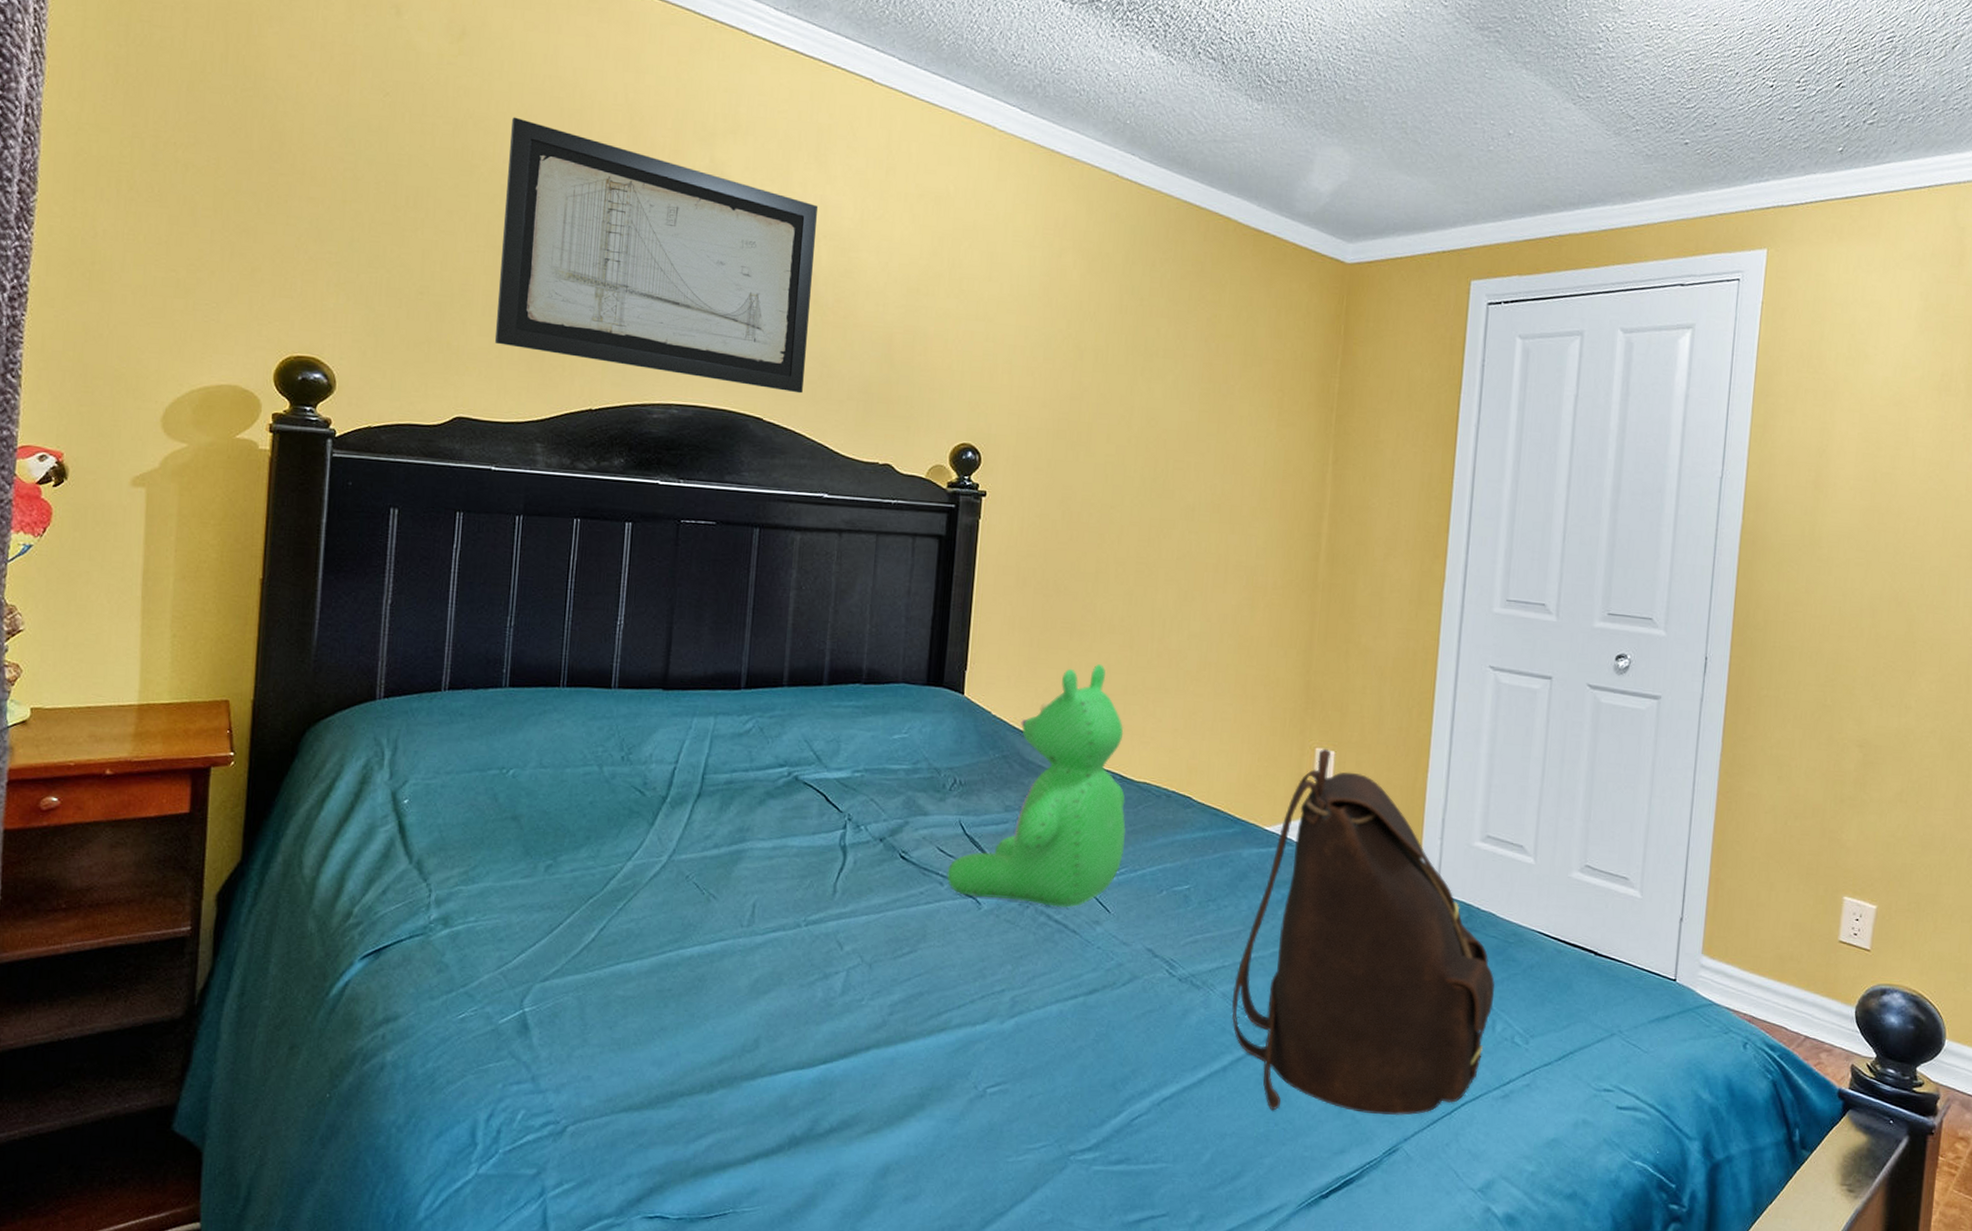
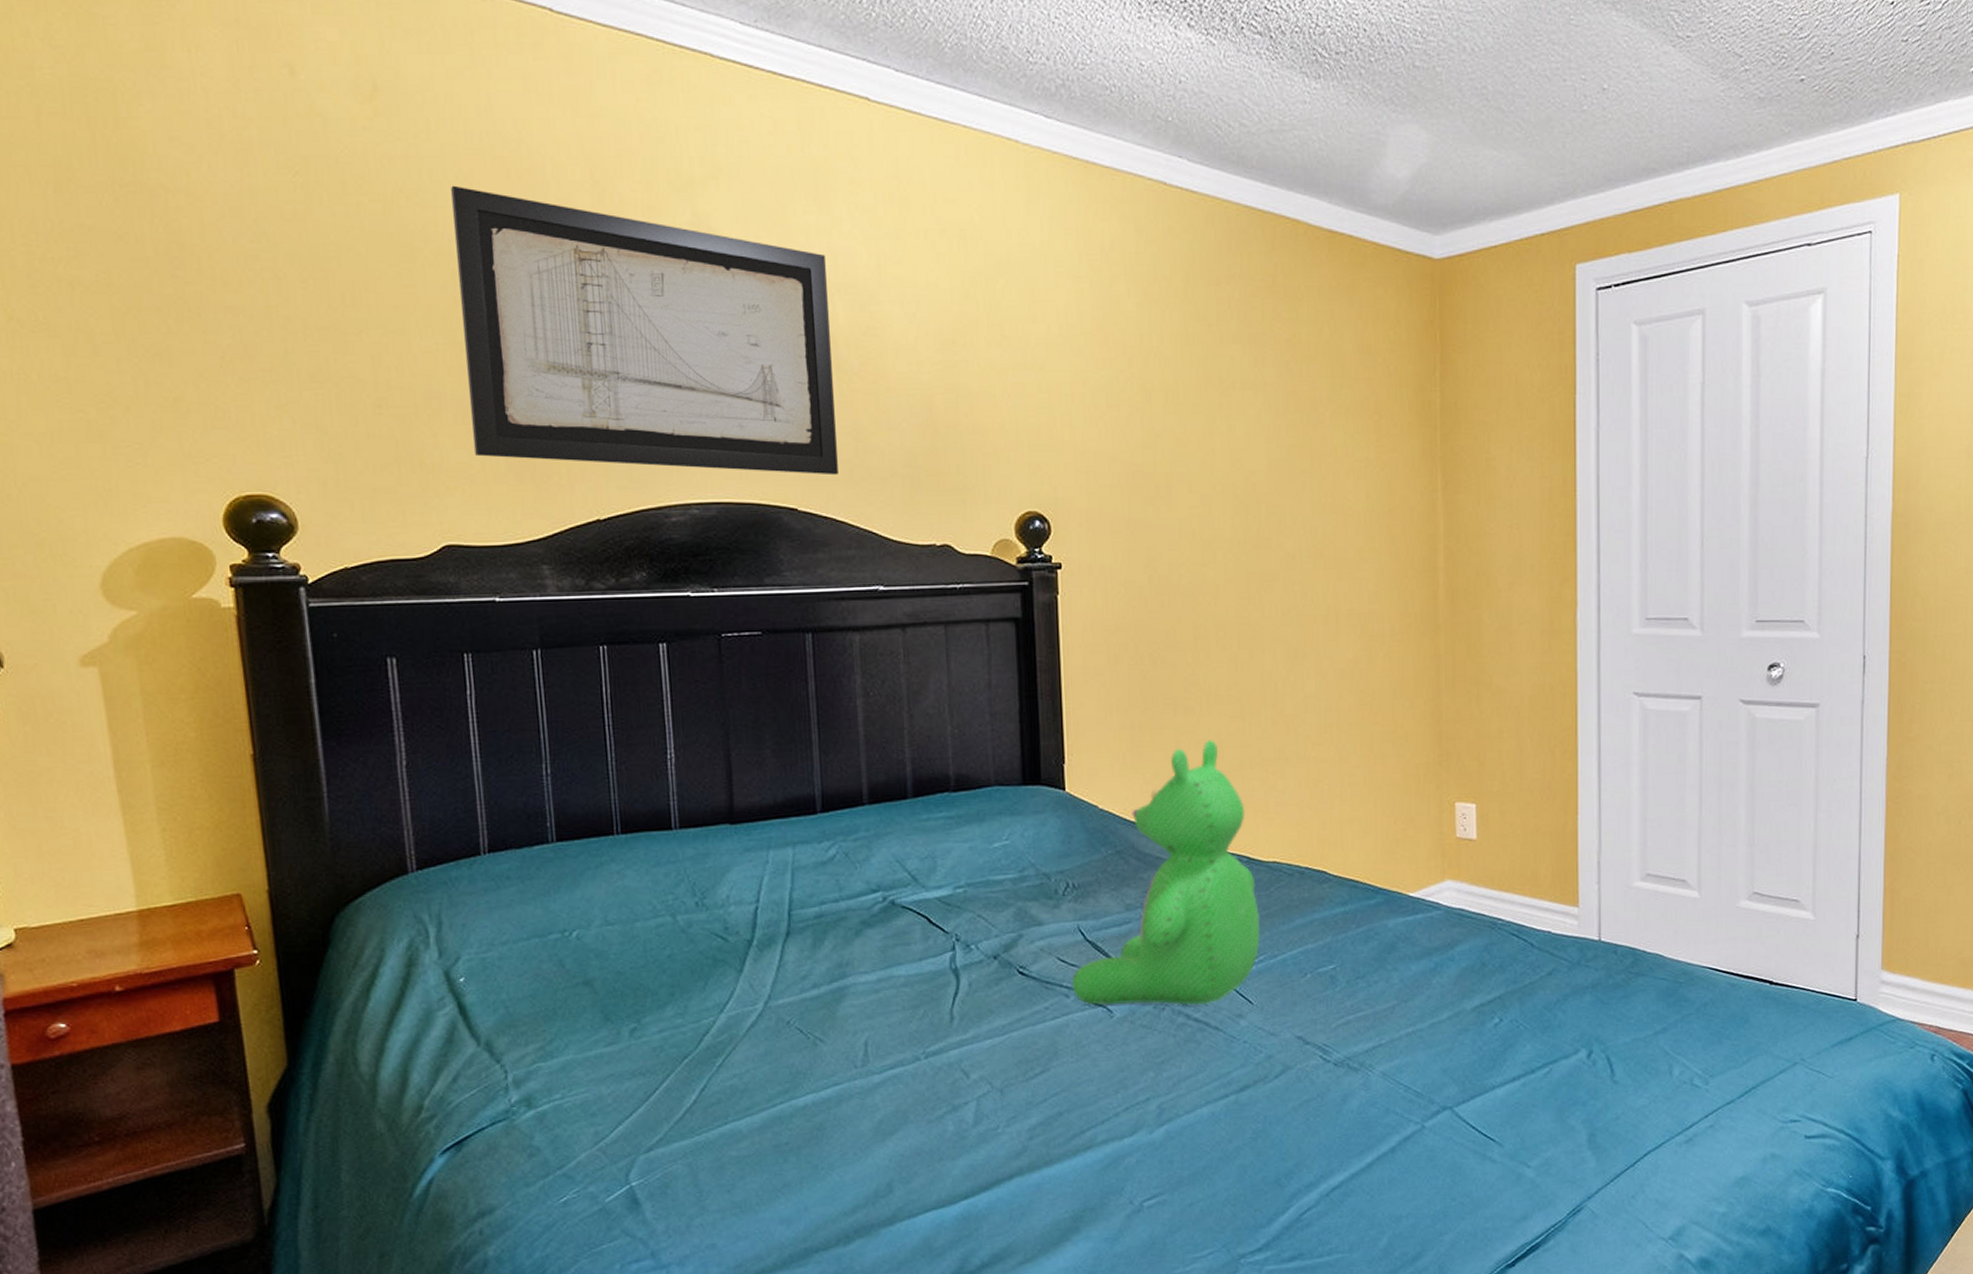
backpack: present [1232,748,1496,1116] -> none [1392,801,1669,1186]

